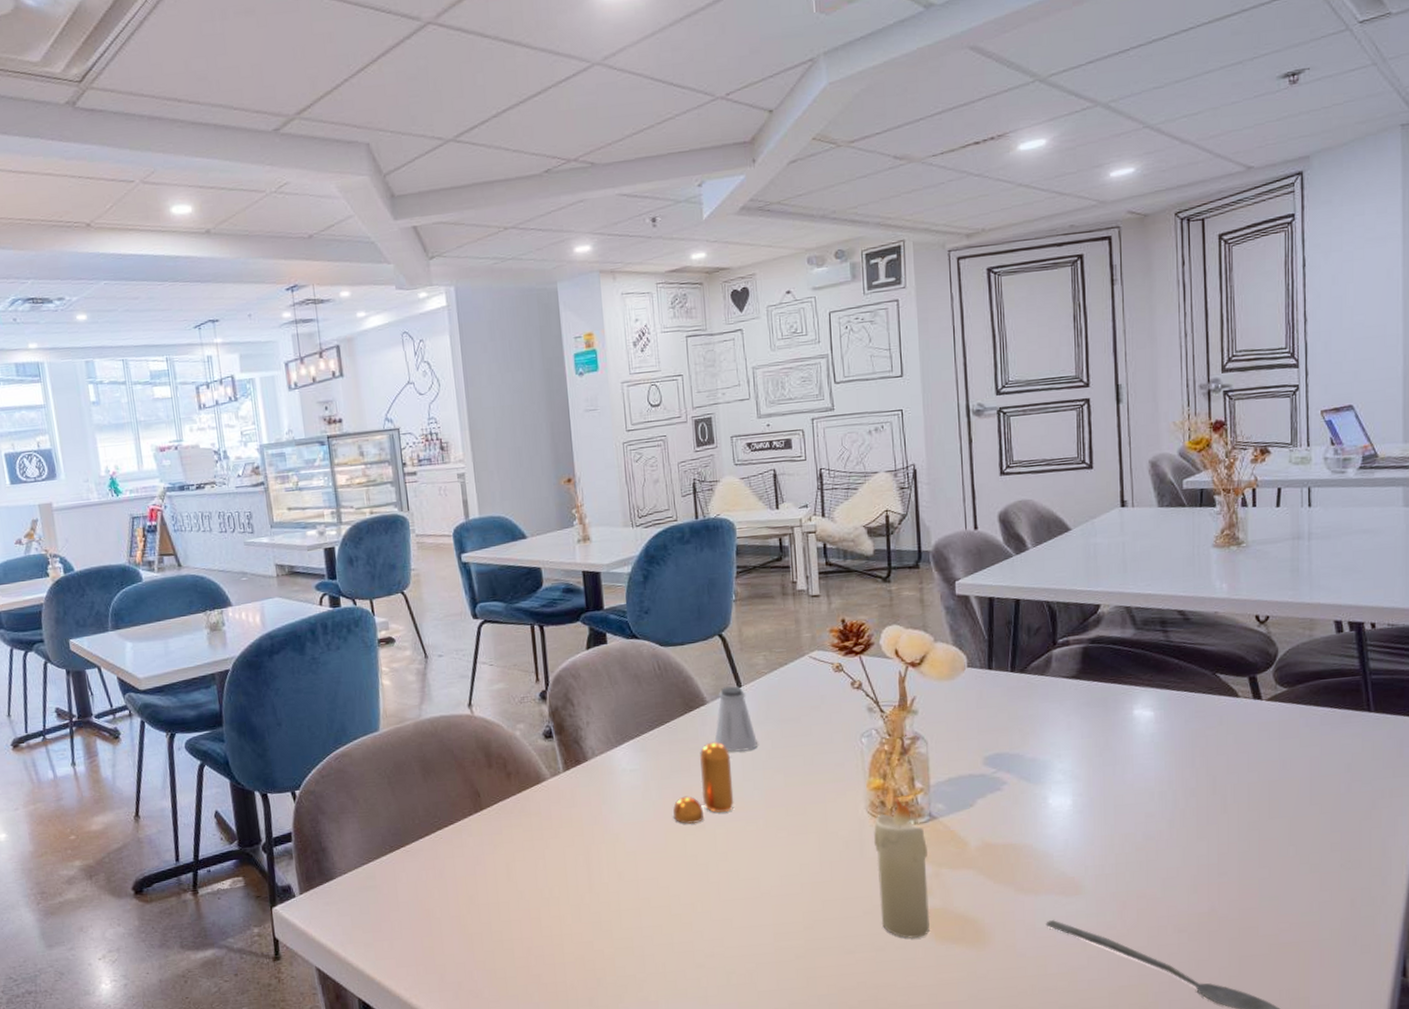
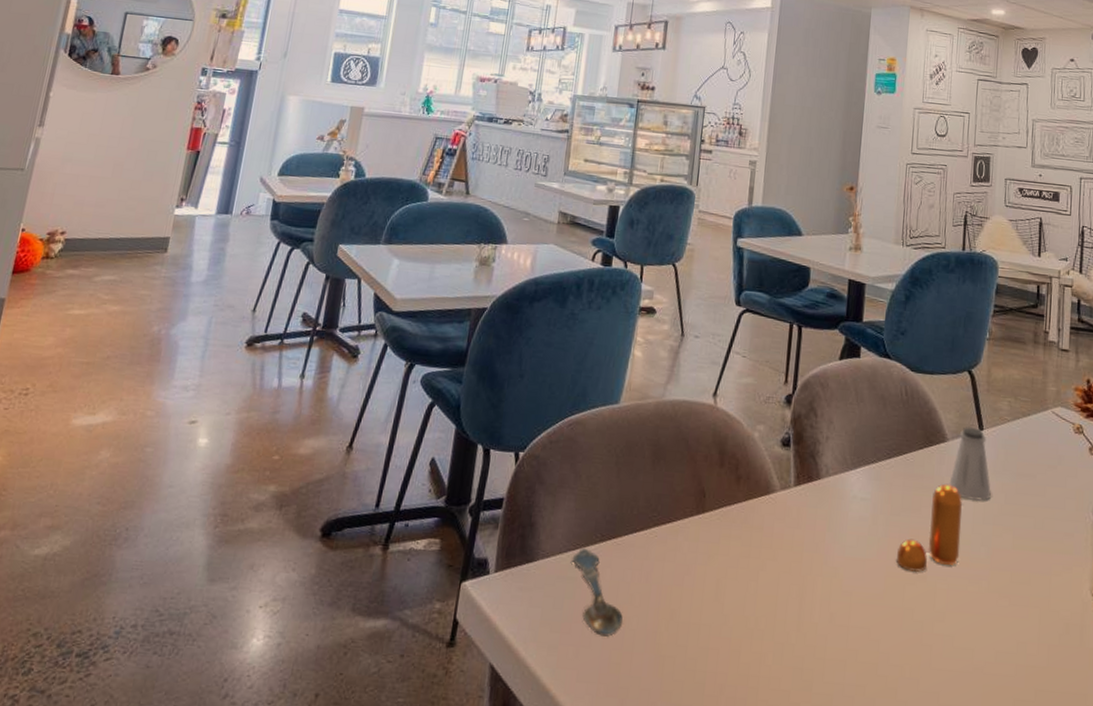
spoon: none [368,860,427,928] -> present [573,548,623,637]

